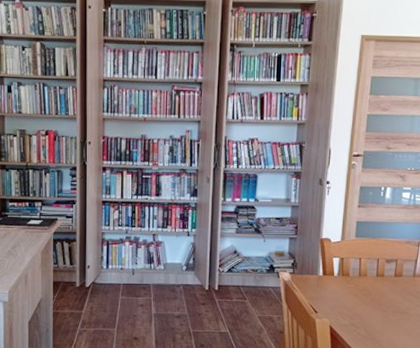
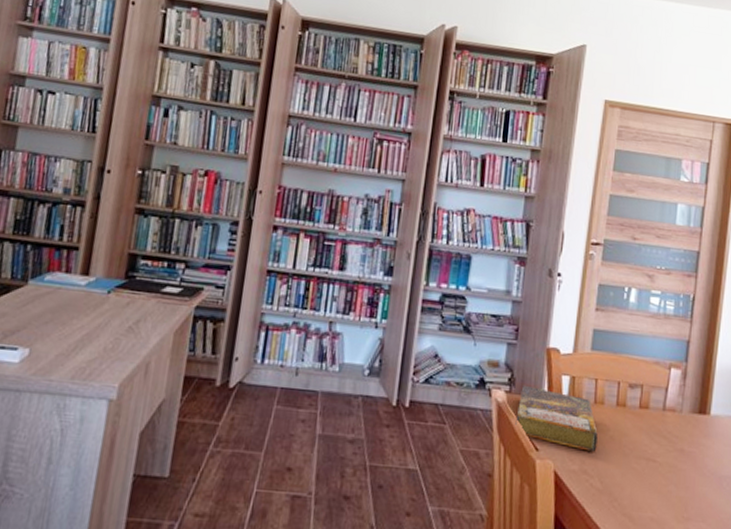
book: none [299,267,362,310] -> present [515,385,598,452]

